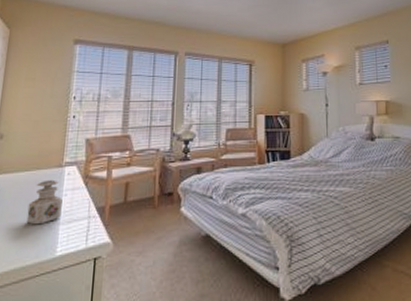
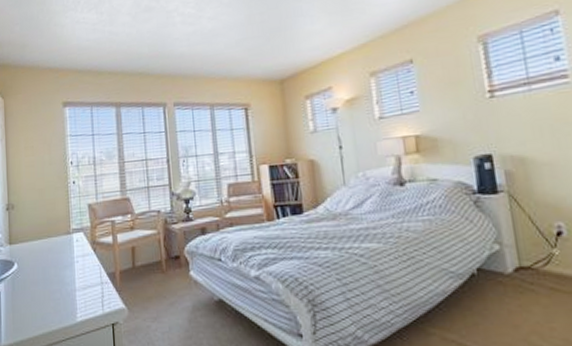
perfume bottle: present [26,179,63,225] -> none [45,247,76,292]

